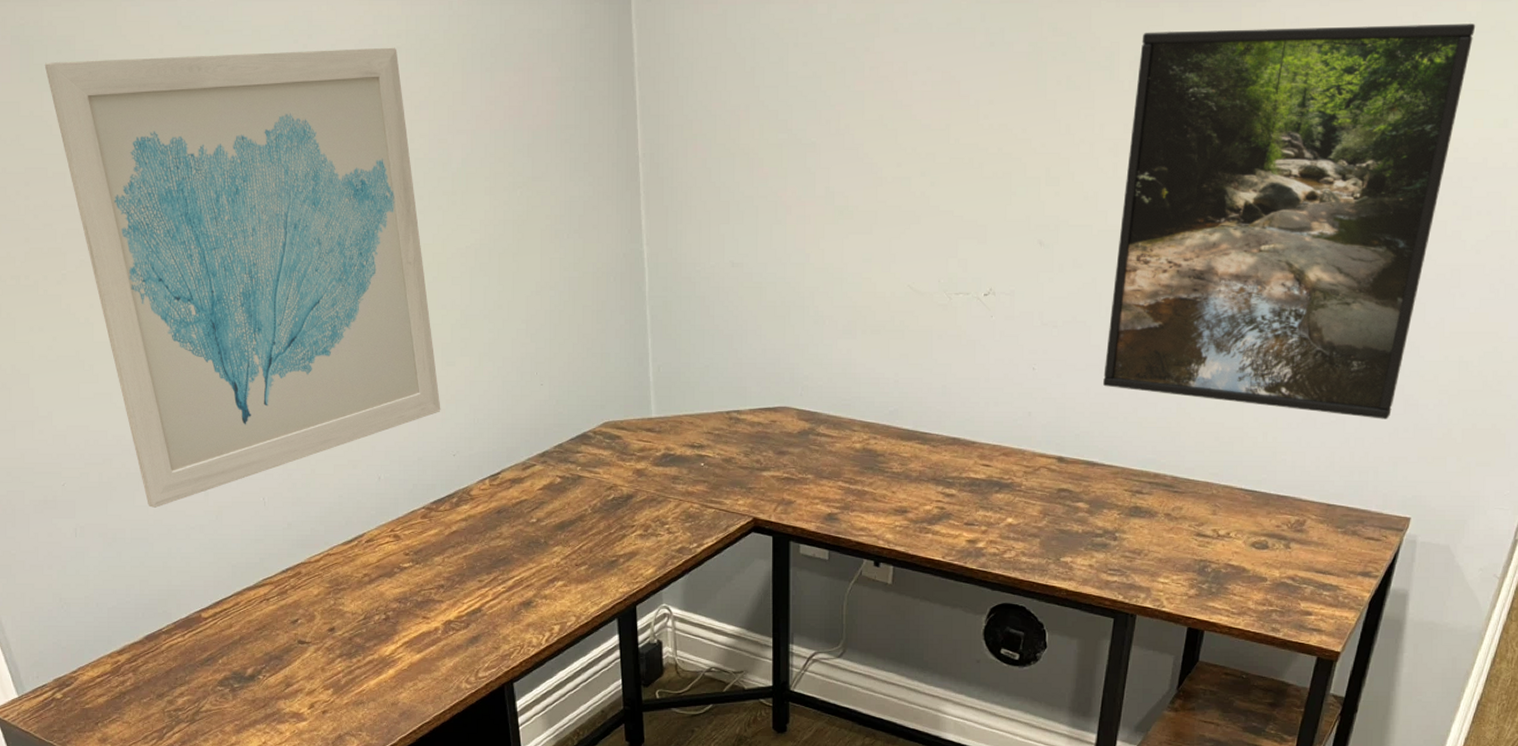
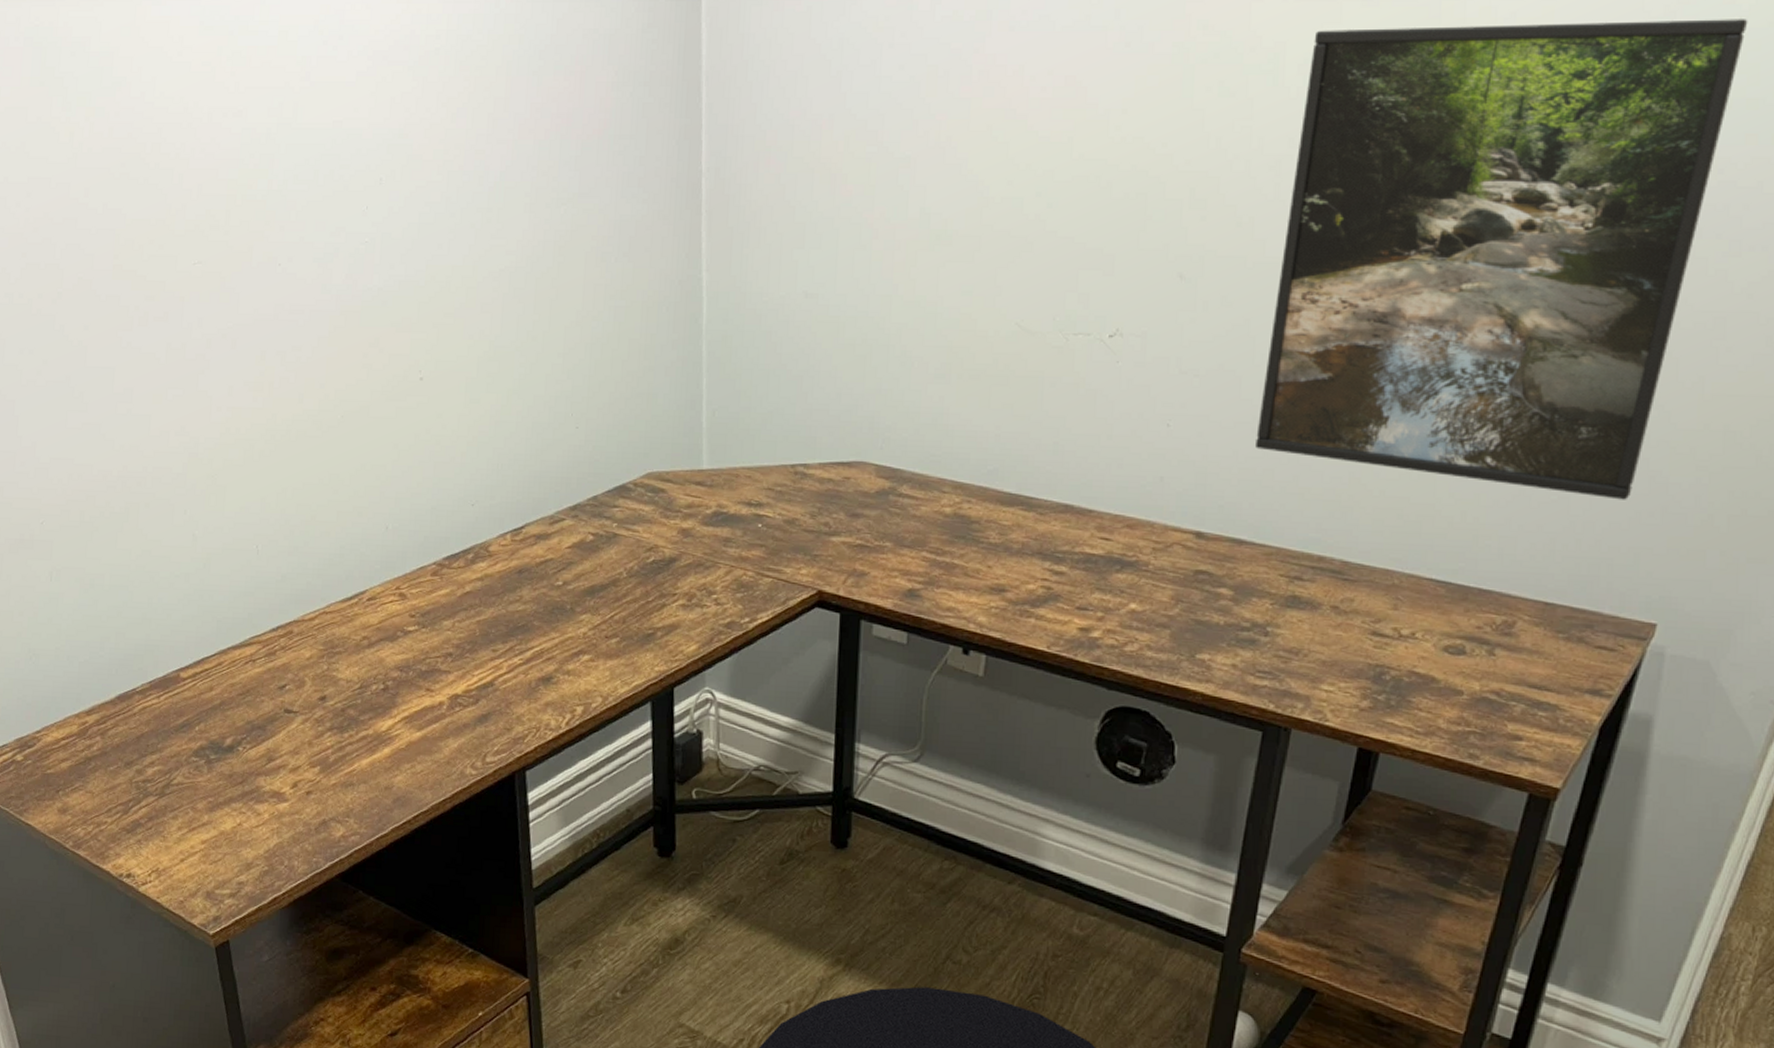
wall art: present [44,47,441,508] -> none [56,49,461,552]

